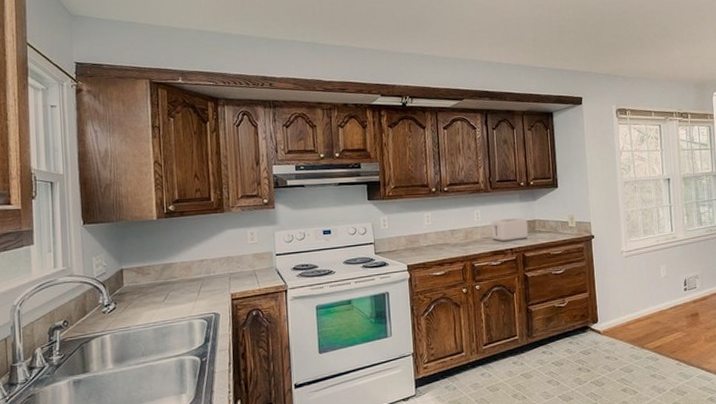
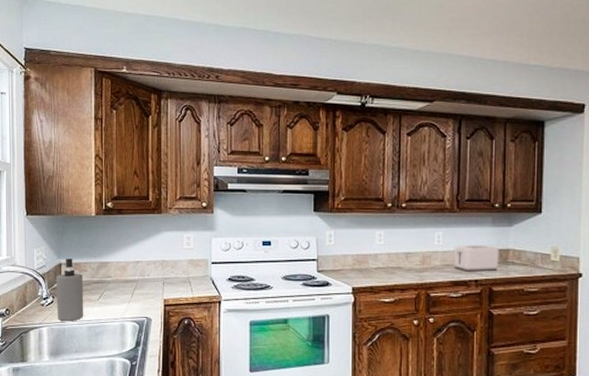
soap dispenser: none [115,263,149,326] -> present [54,258,84,321]

